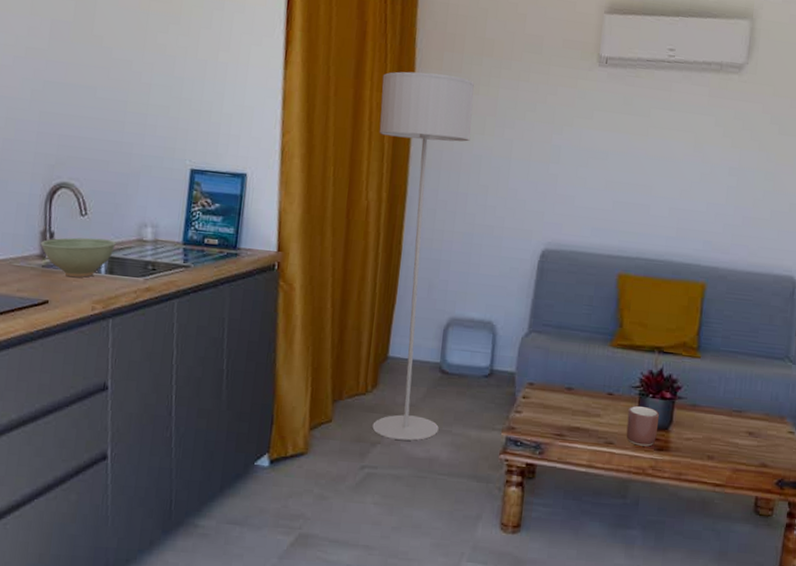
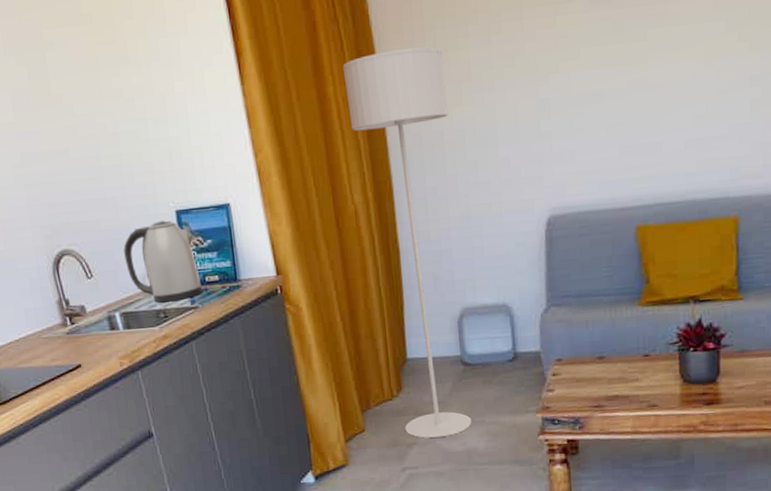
bowl: present [40,237,116,278] -> none [59,296,126,339]
kettle: none [125,175,200,257] -> present [123,220,202,303]
mug: present [626,405,660,447] -> none [669,361,705,404]

